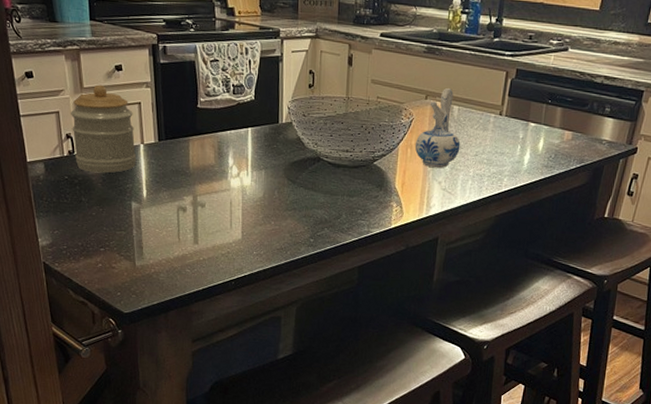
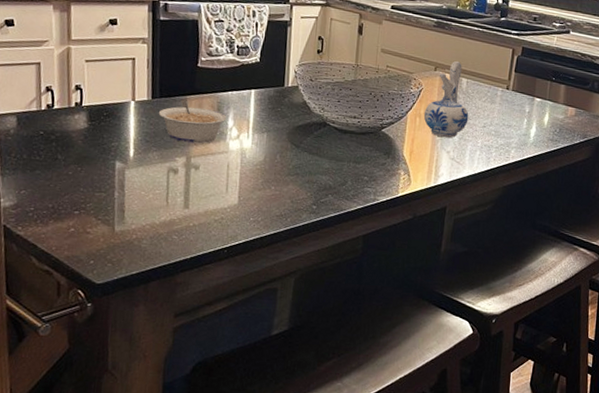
jar: present [71,84,137,173] -> none [53,37,126,130]
legume: none [165,140,227,183] -> present [158,99,227,144]

